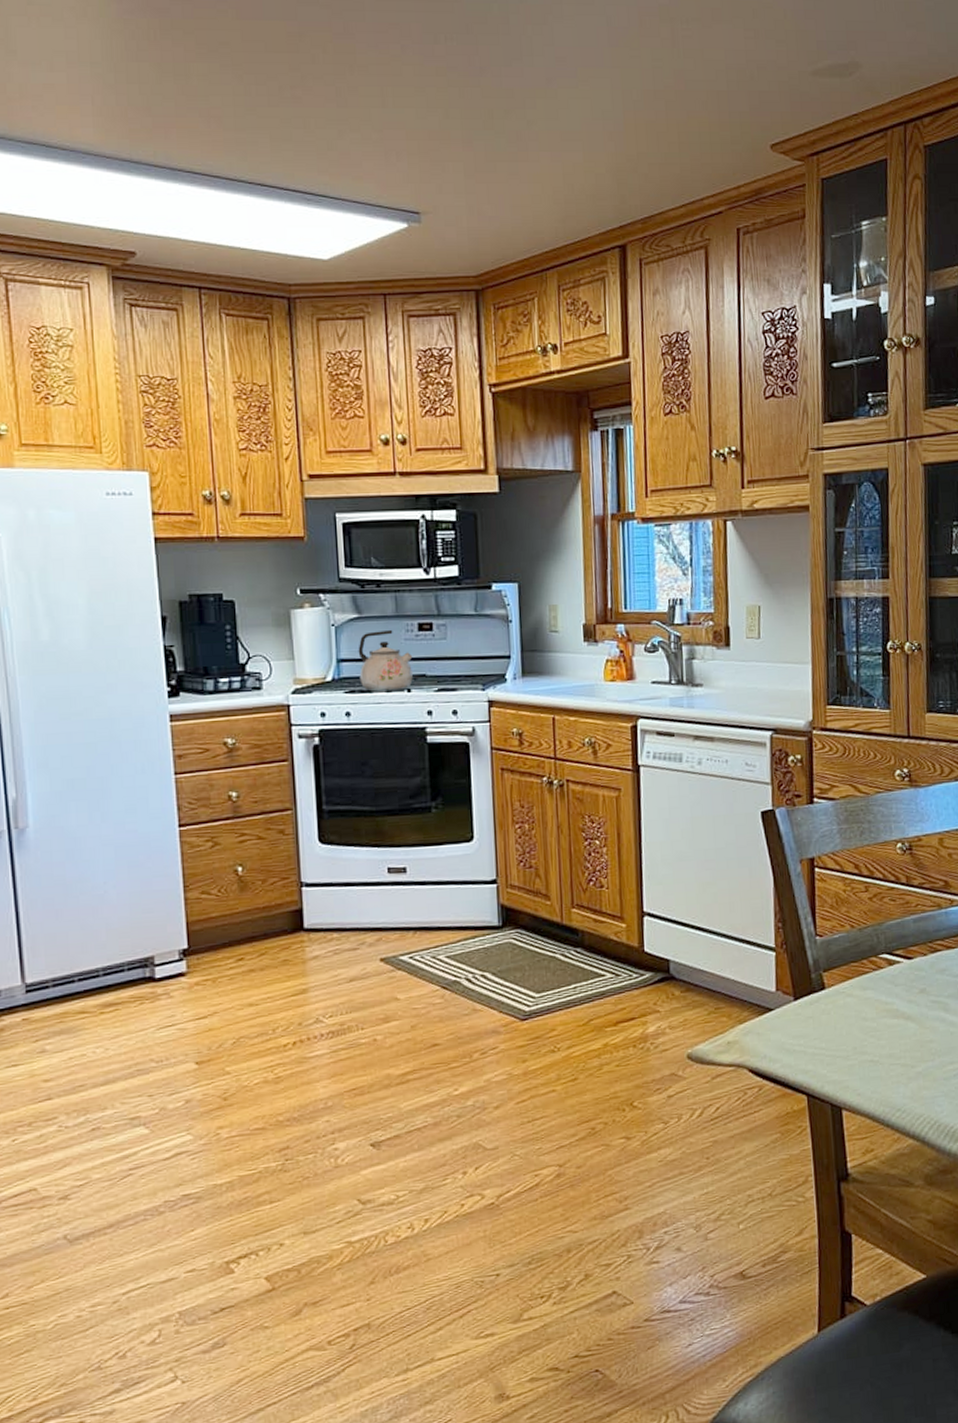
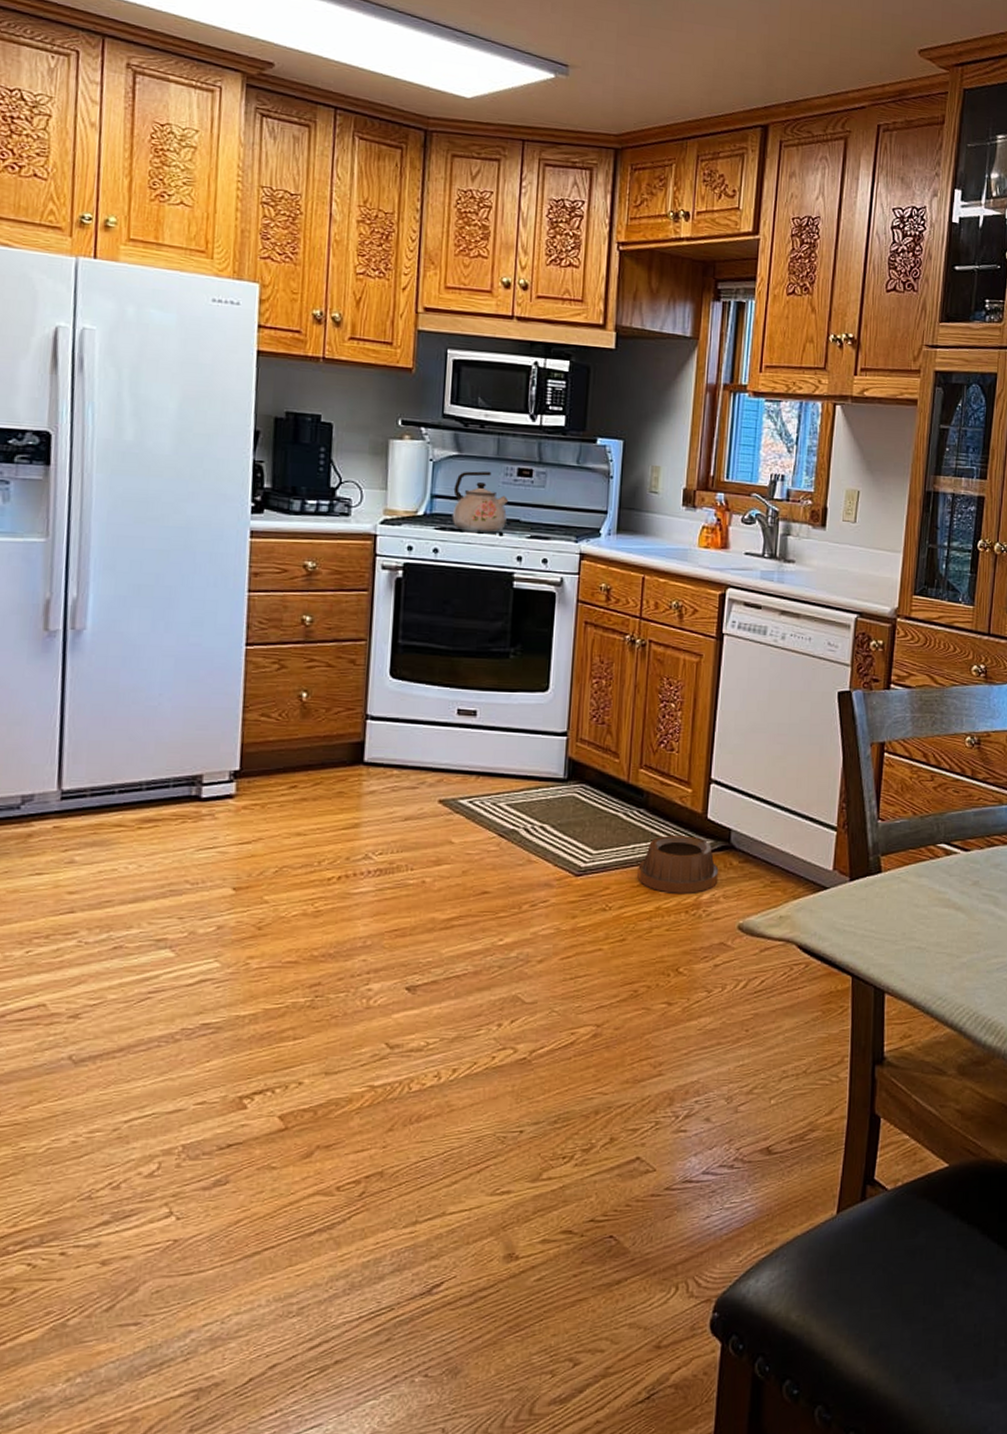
pet bowl: none [581,970,662,1030] -> present [637,836,719,893]

